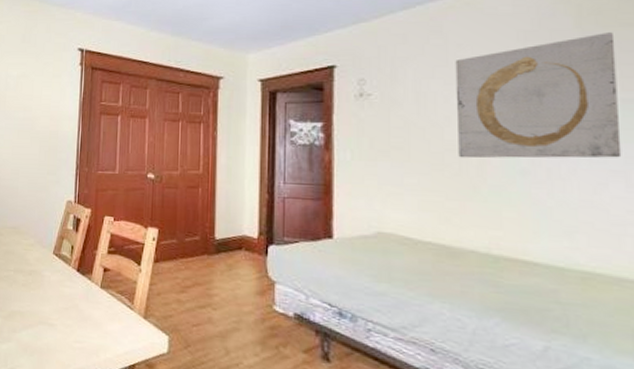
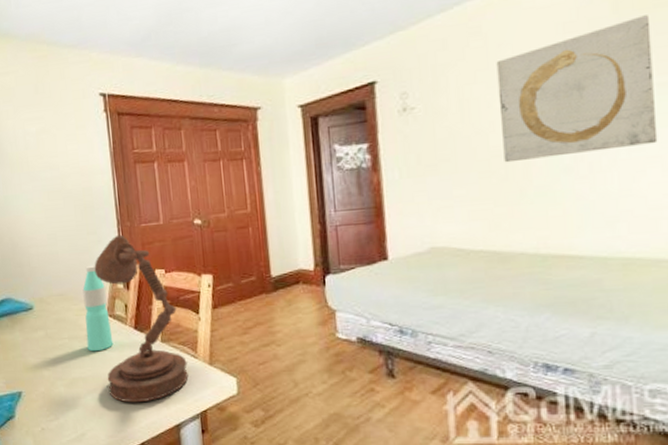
water bottle: none [30,203,56,288] -> present [82,265,114,352]
desk lamp: none [43,178,123,346] -> present [94,234,189,403]

